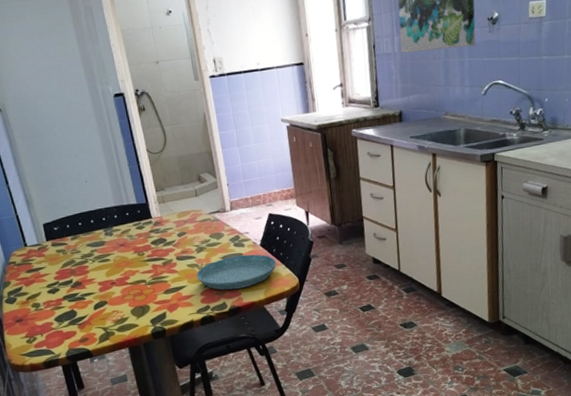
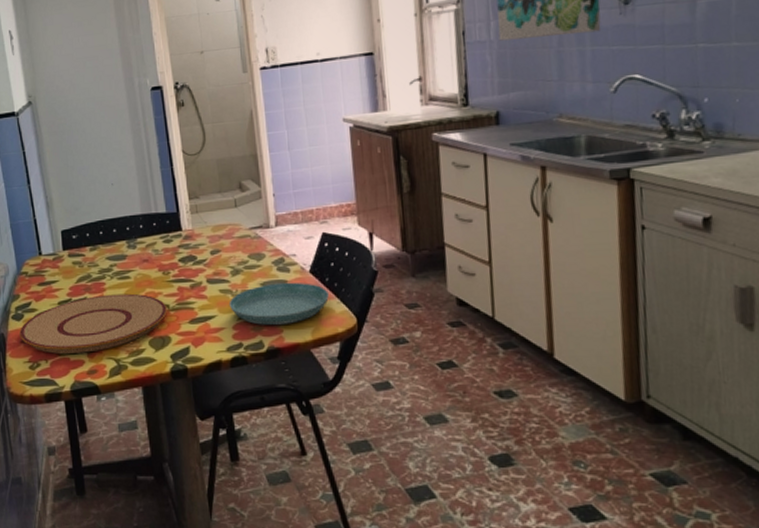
plate: none [14,273,145,329] -> present [19,293,167,354]

